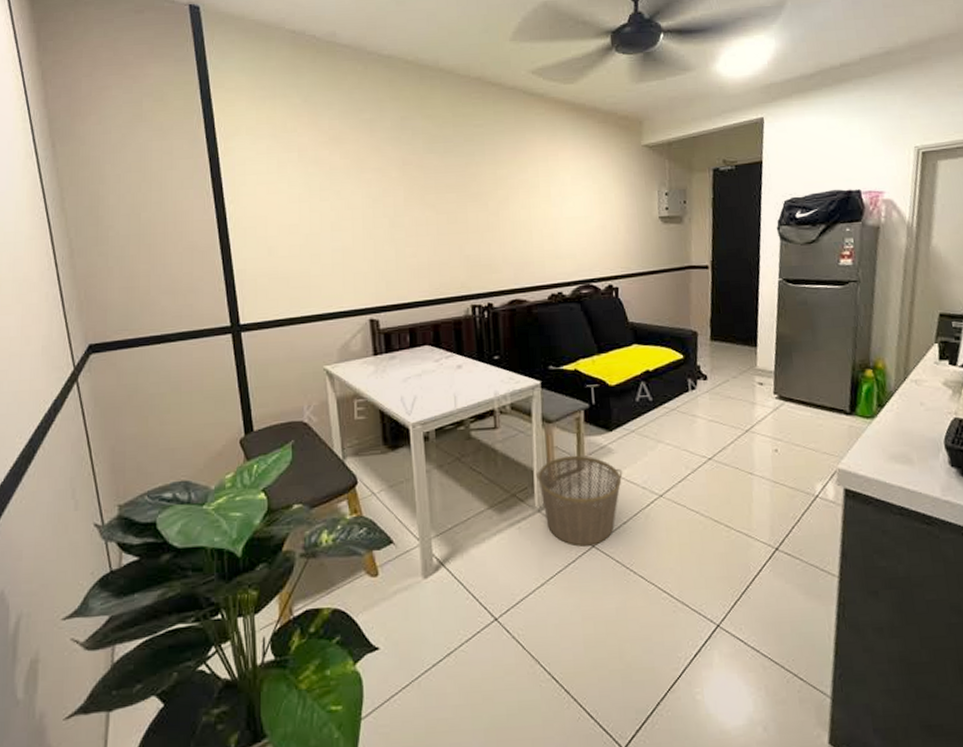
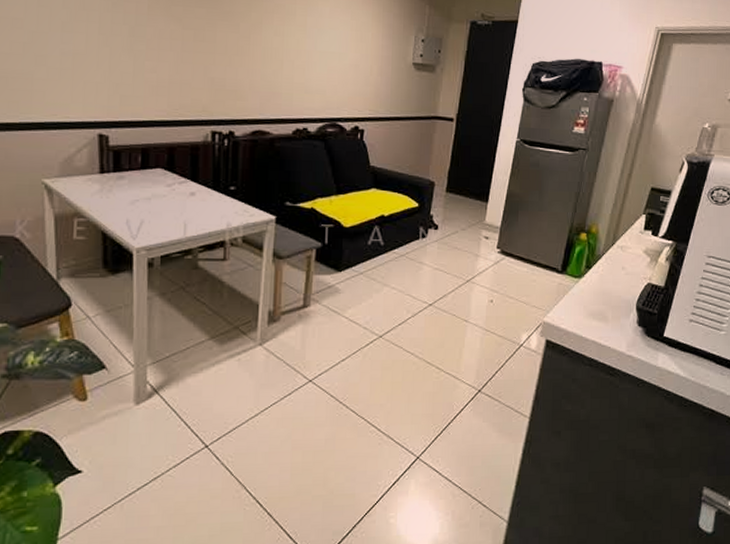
basket: present [536,455,623,547] -> none [261,292,347,380]

